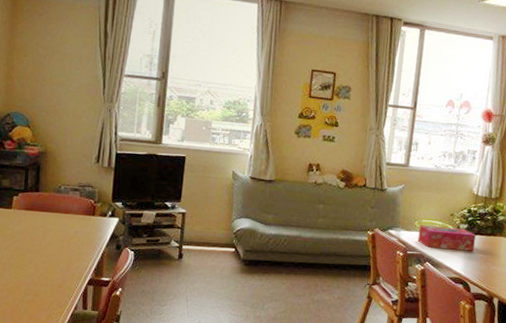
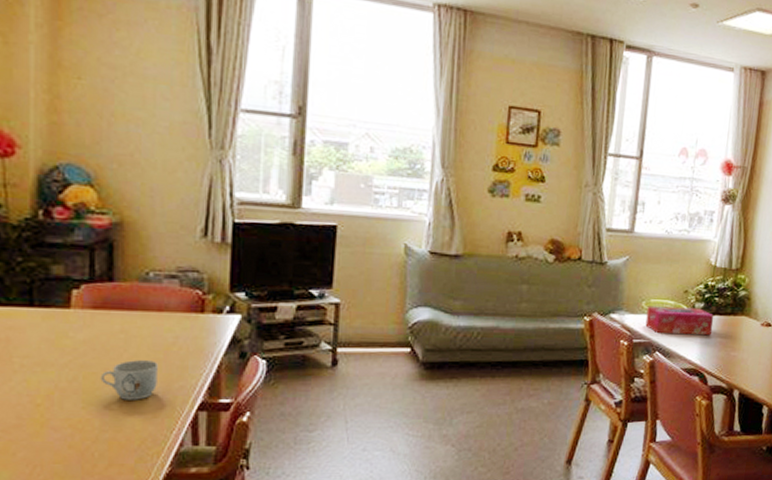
mug: none [27,246,63,275] -> present [100,360,158,400]

